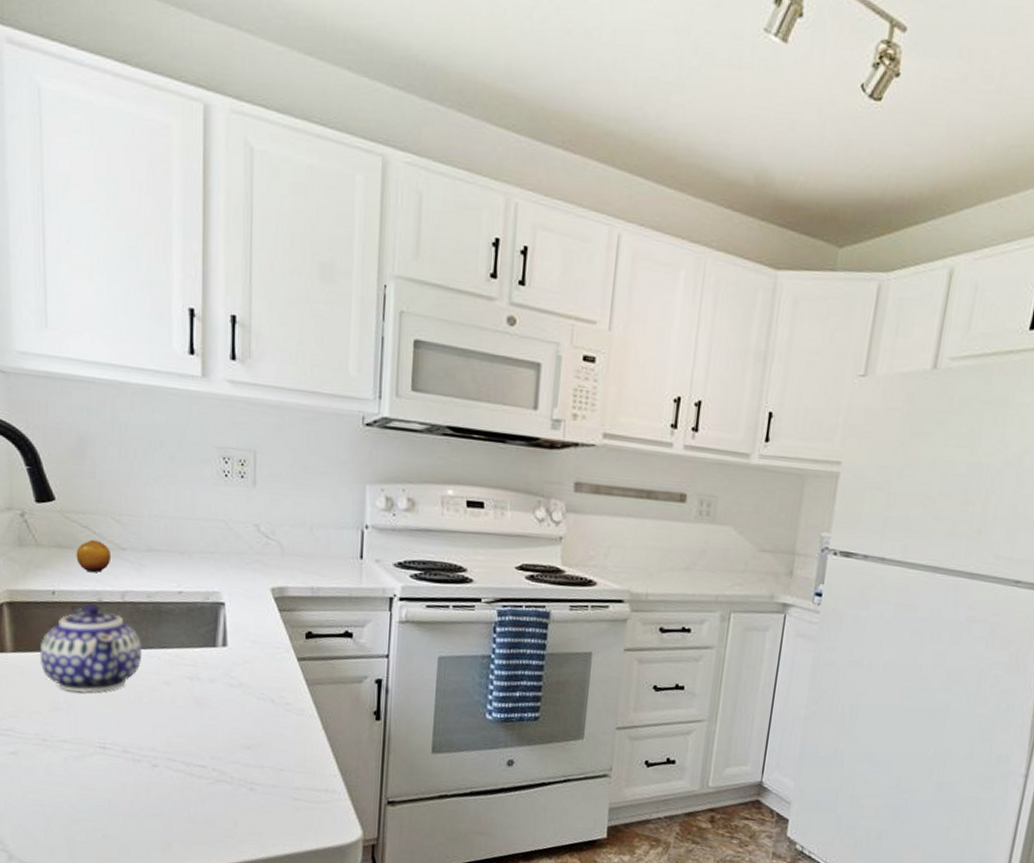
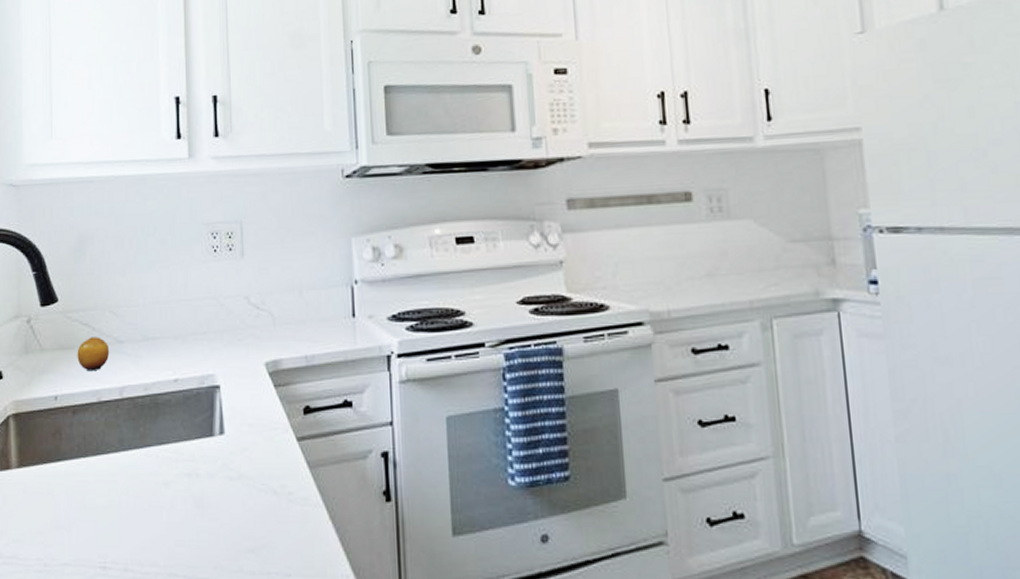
teapot: present [39,603,142,693] -> none [42,404,141,506]

